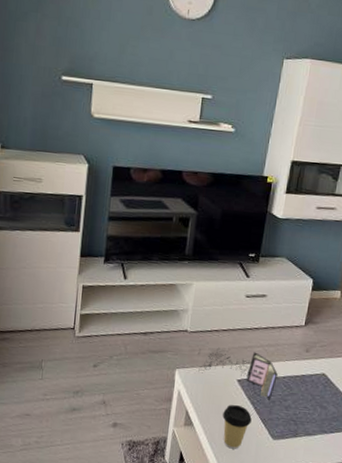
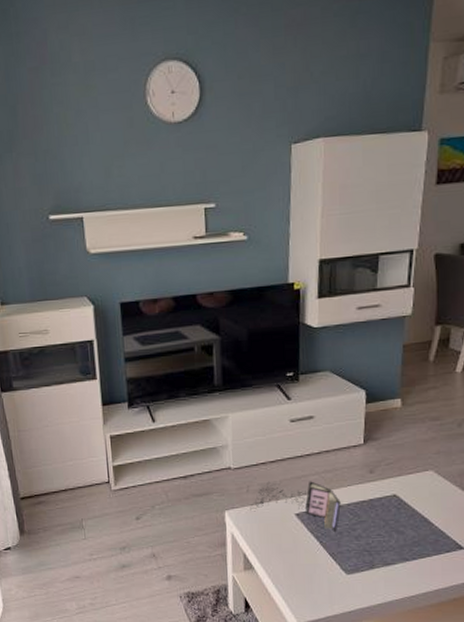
coffee cup: present [223,405,252,449] -> none [285,542,319,589]

